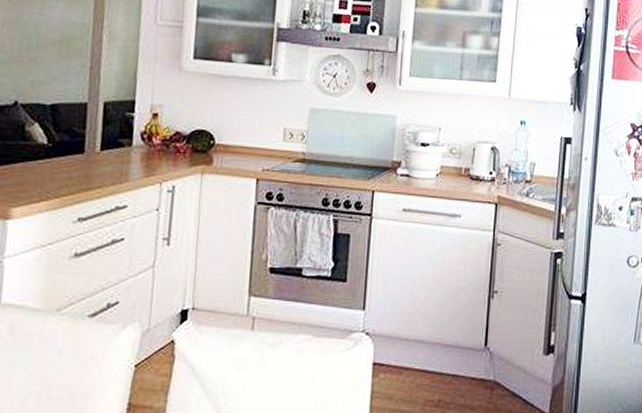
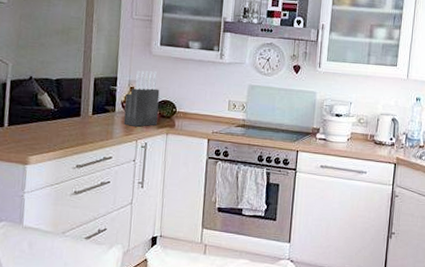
knife block: none [143,91,193,165] -> present [123,70,160,127]

